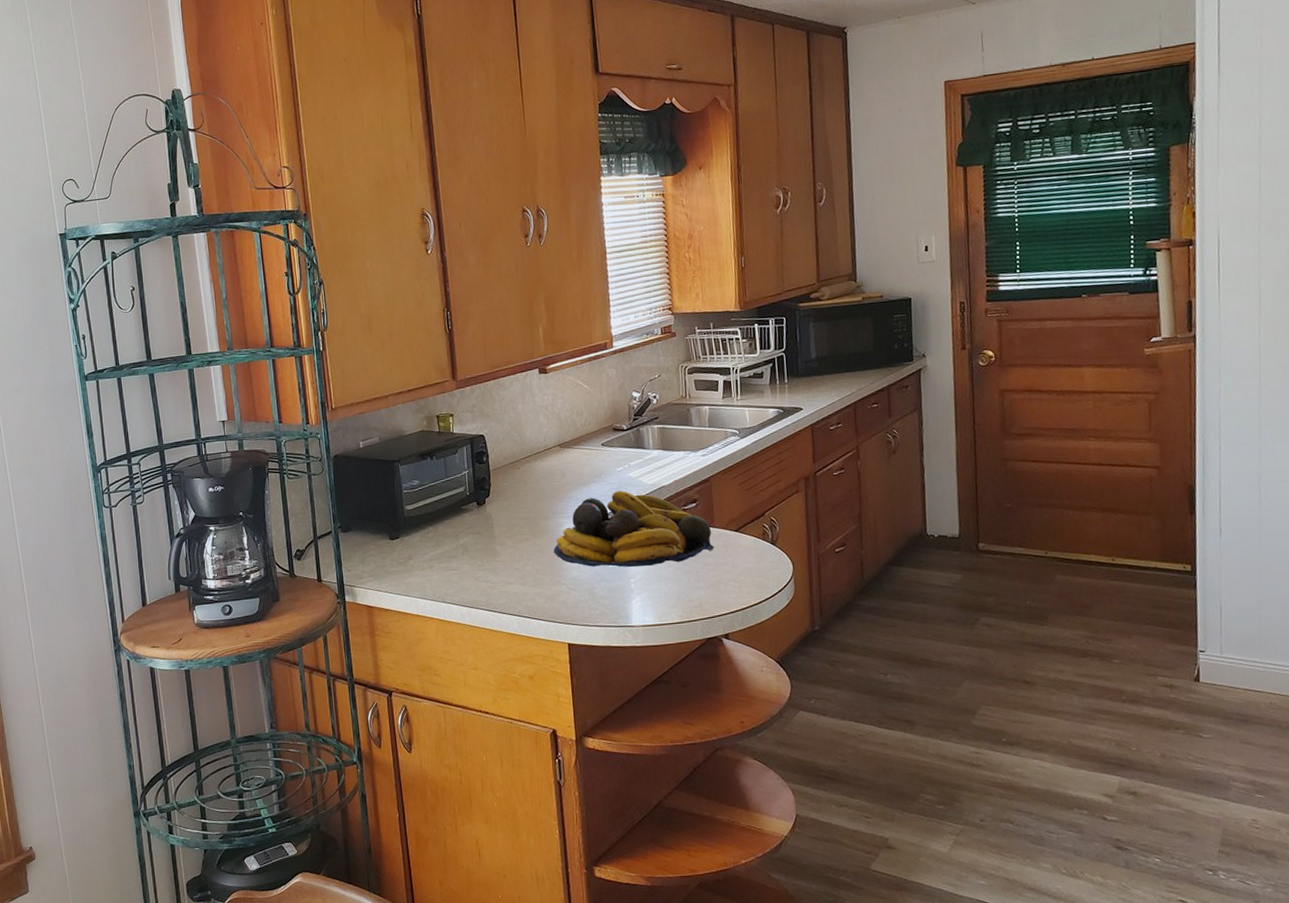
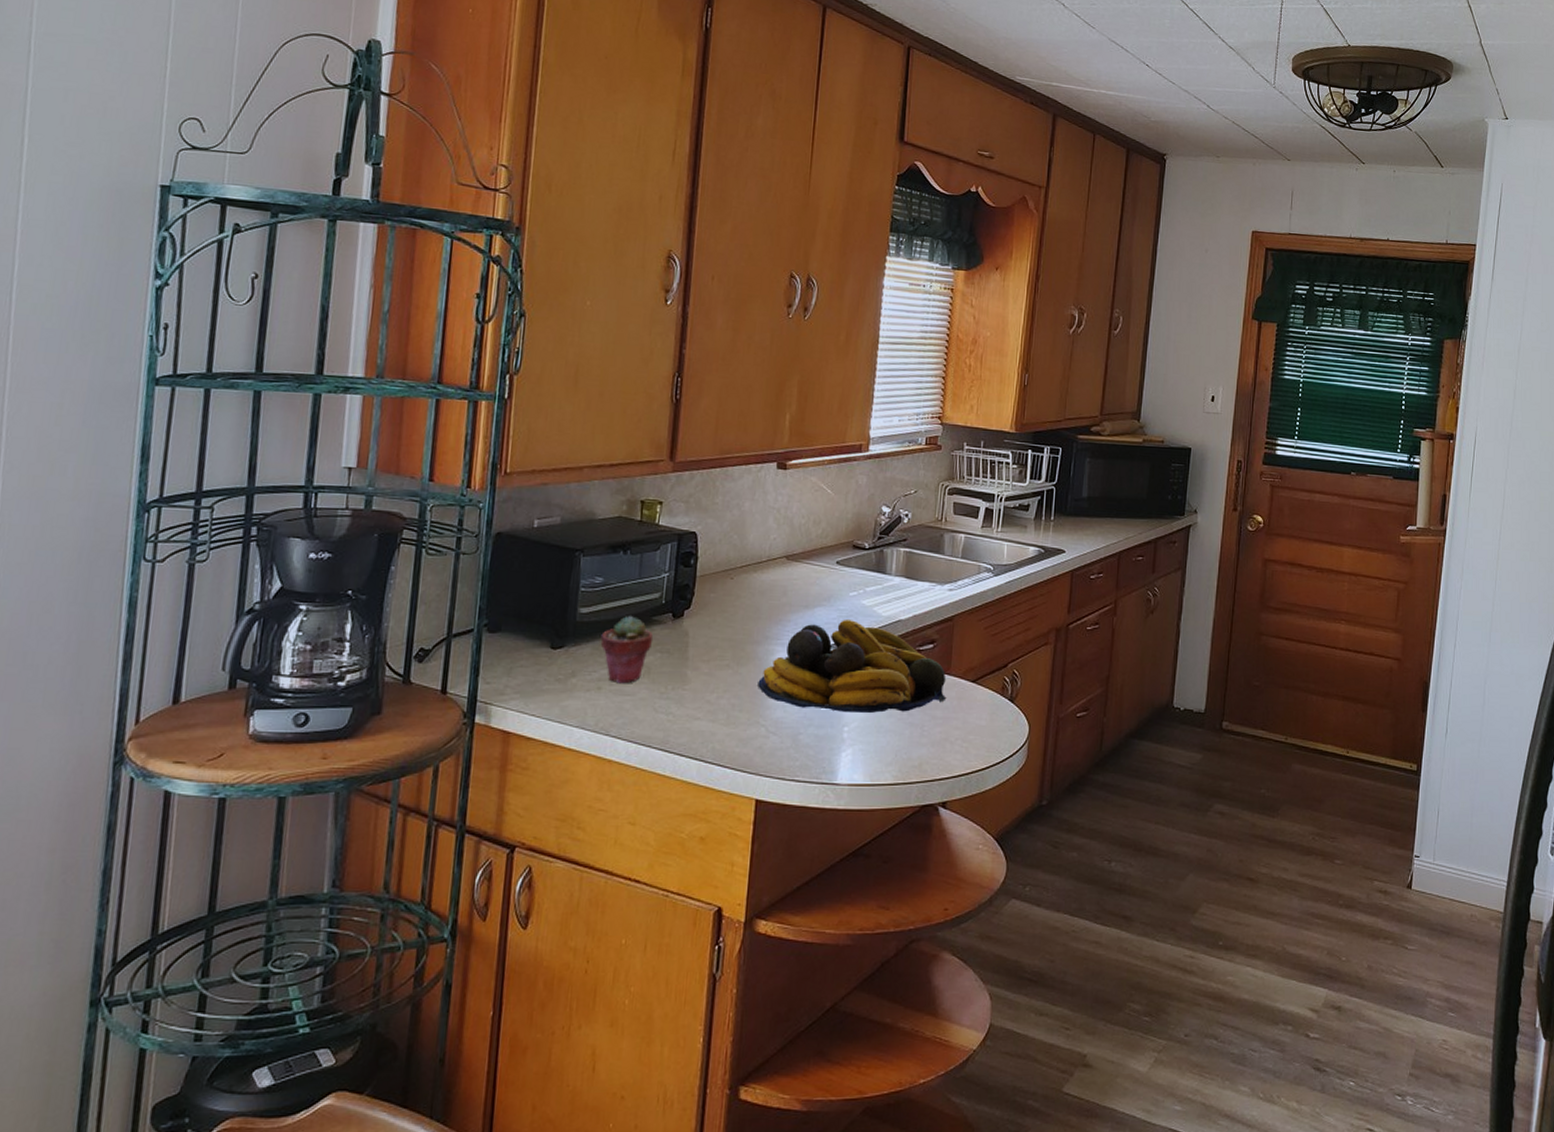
potted succulent: none [425,507,466,562] -> present [600,615,654,684]

